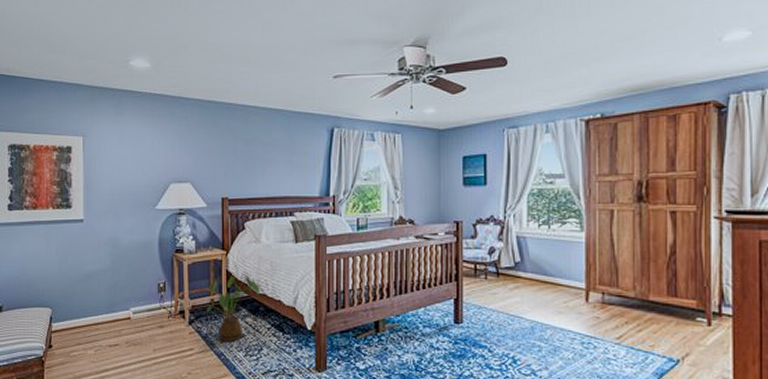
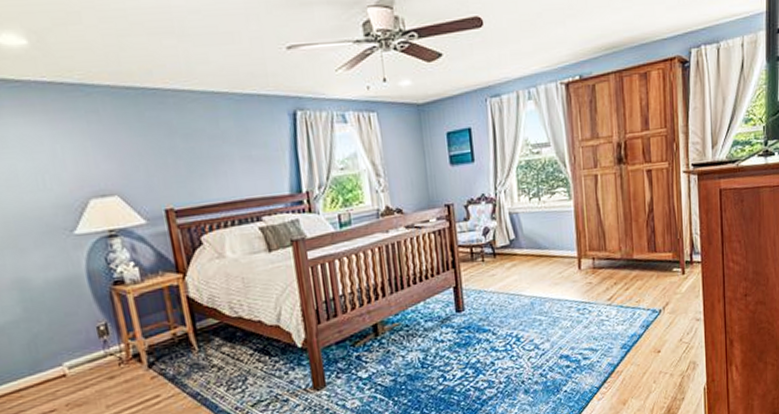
house plant: present [205,275,259,341] -> none [166,298,233,379]

